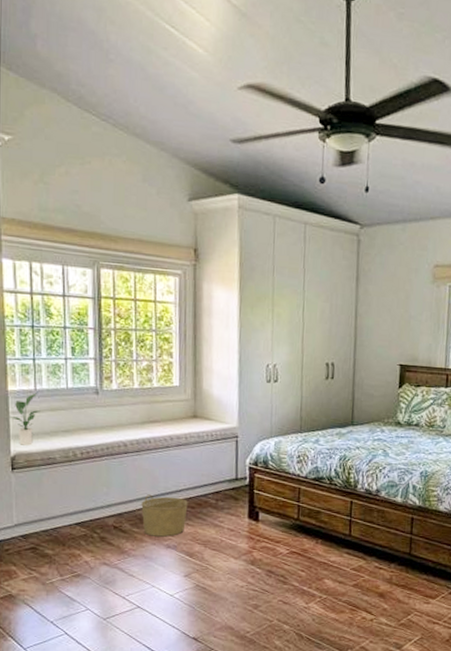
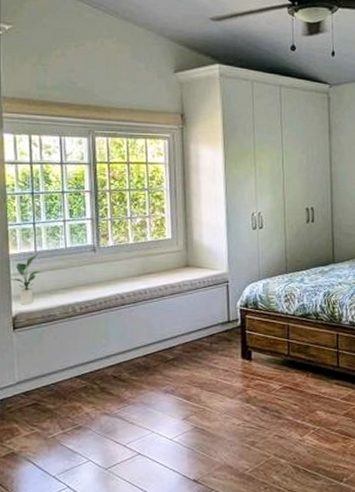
basket: present [141,494,188,537] -> none [139,342,184,383]

